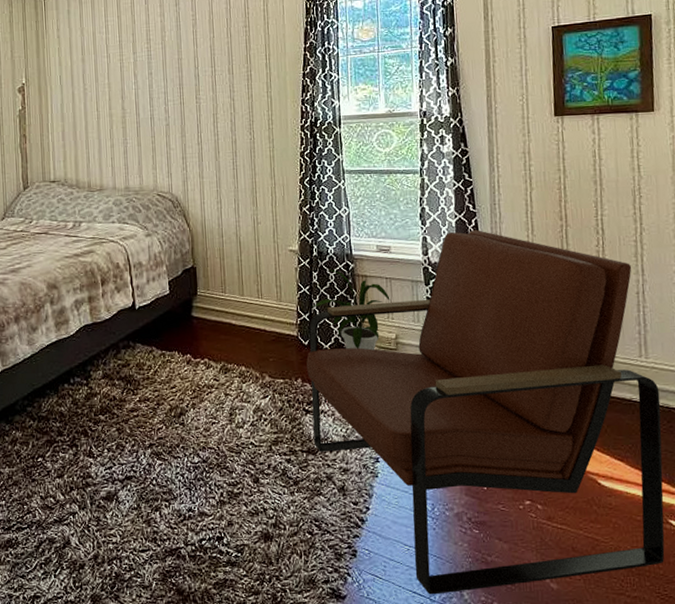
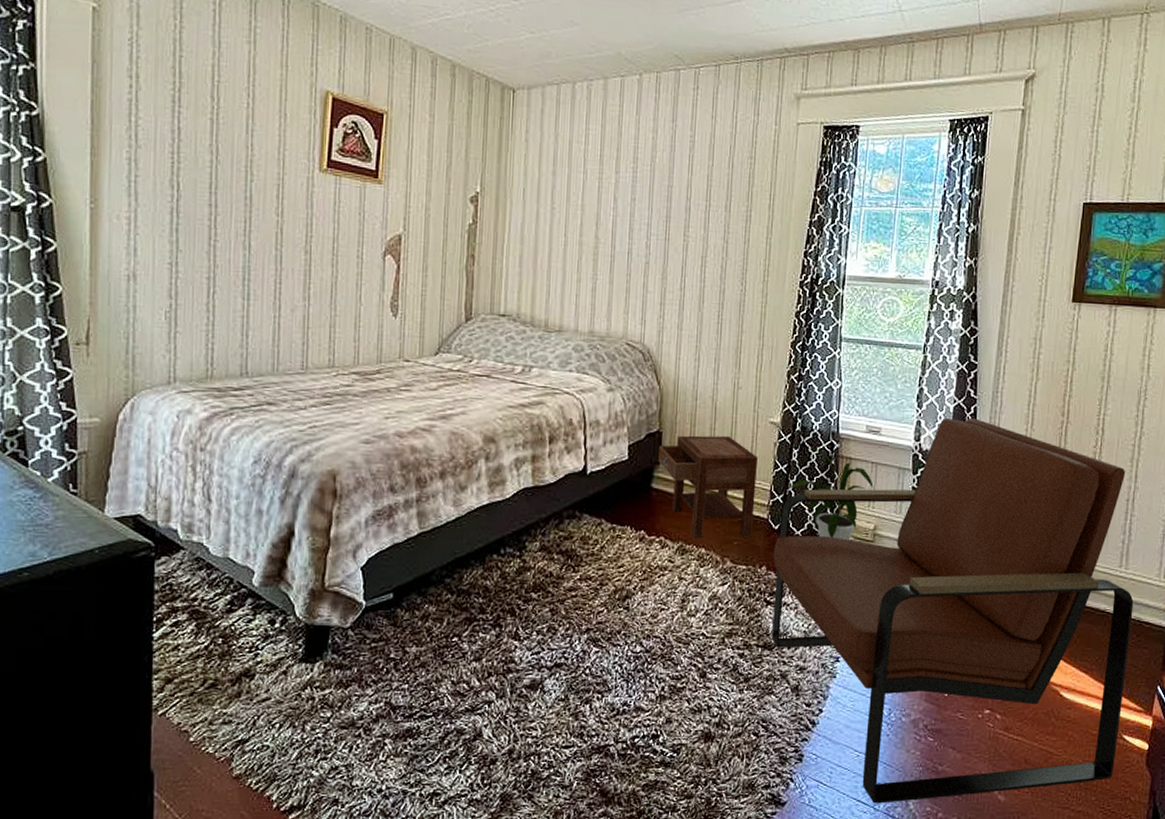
nightstand: none [194,266,285,359] -> present [658,435,759,539]

